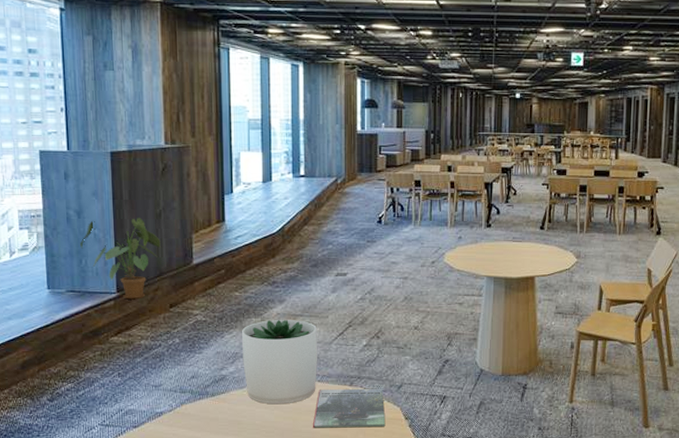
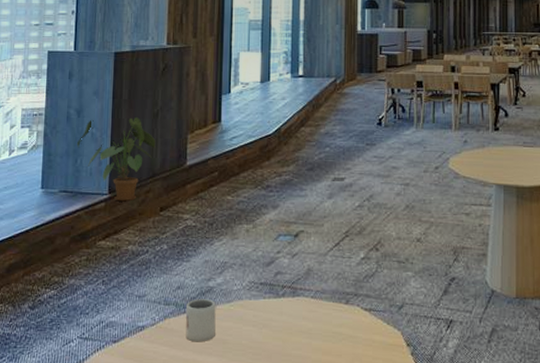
cup: none [200,386,230,424] -> present [185,299,216,342]
planter: present [241,319,318,405] -> none [231,226,312,323]
magazine: present [313,388,386,428] -> none [304,307,385,353]

